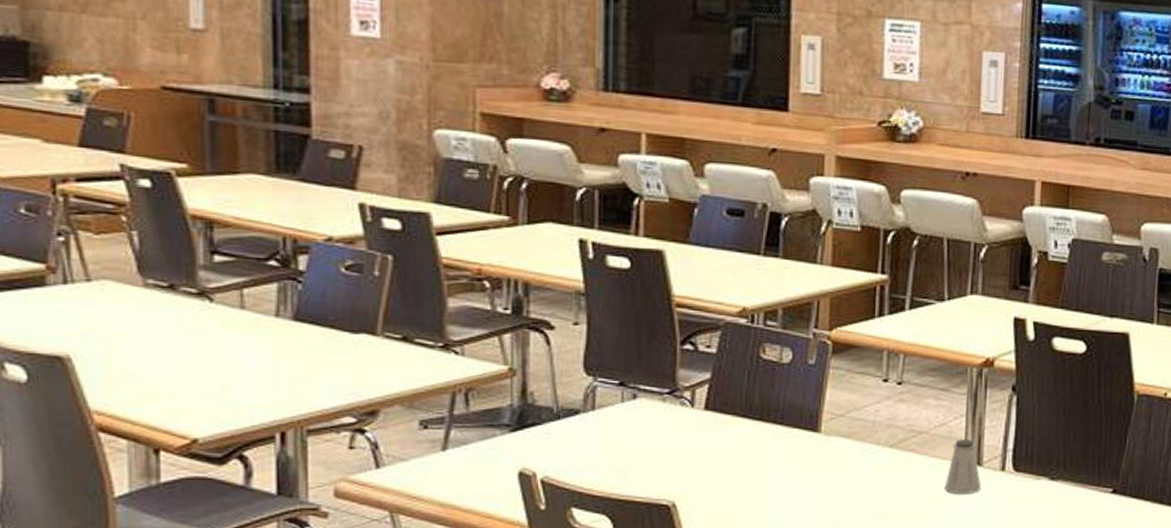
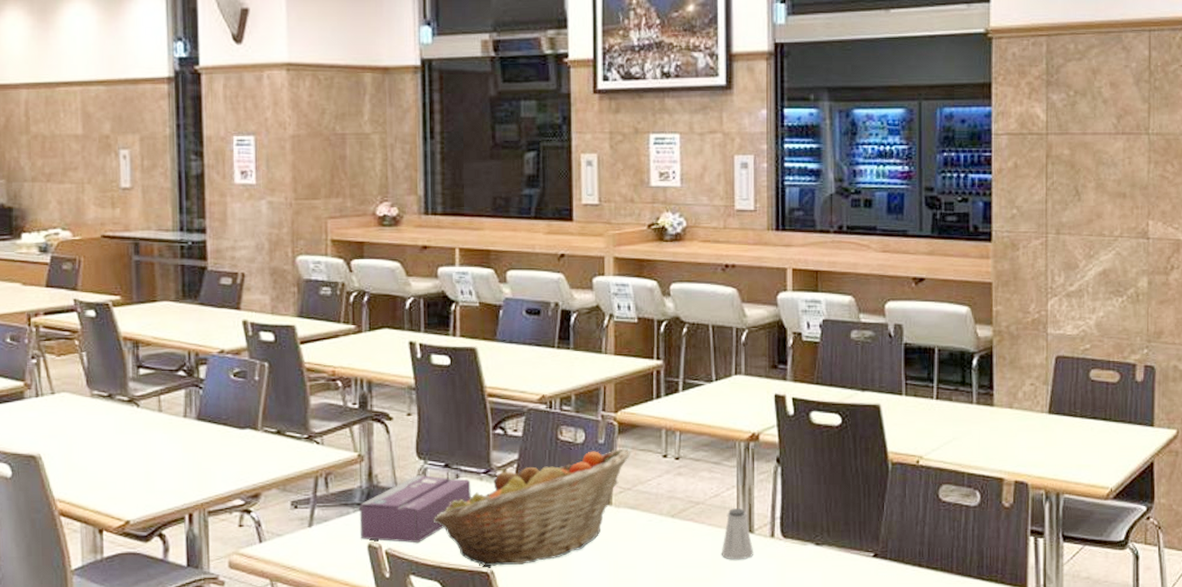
tissue box: none [508,394,652,470] -> present [359,475,472,543]
fruit basket: none [602,370,845,499] -> present [433,448,630,567]

